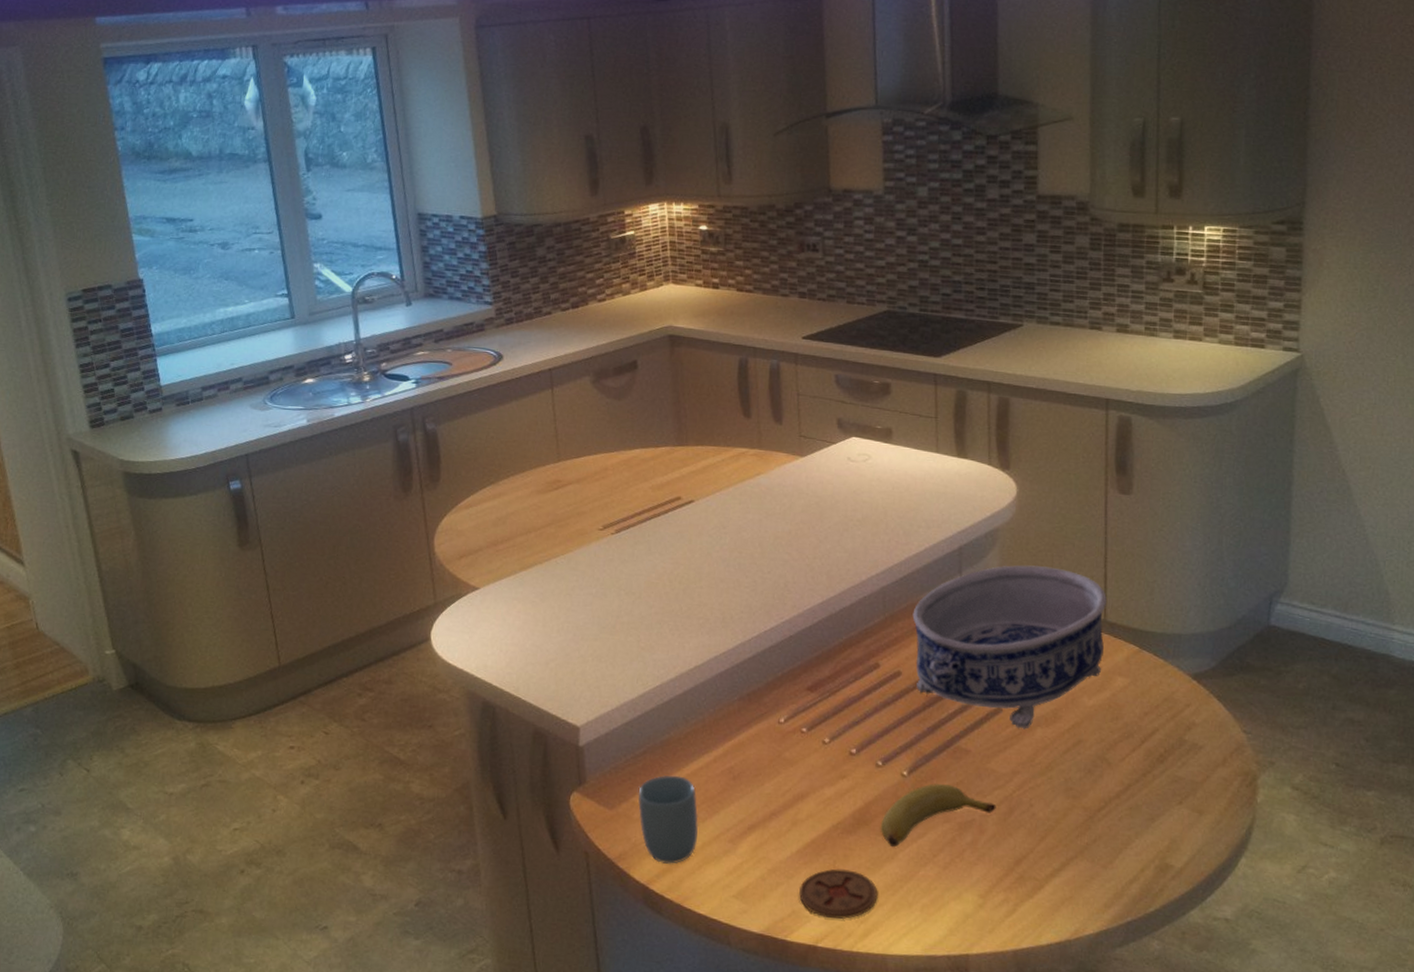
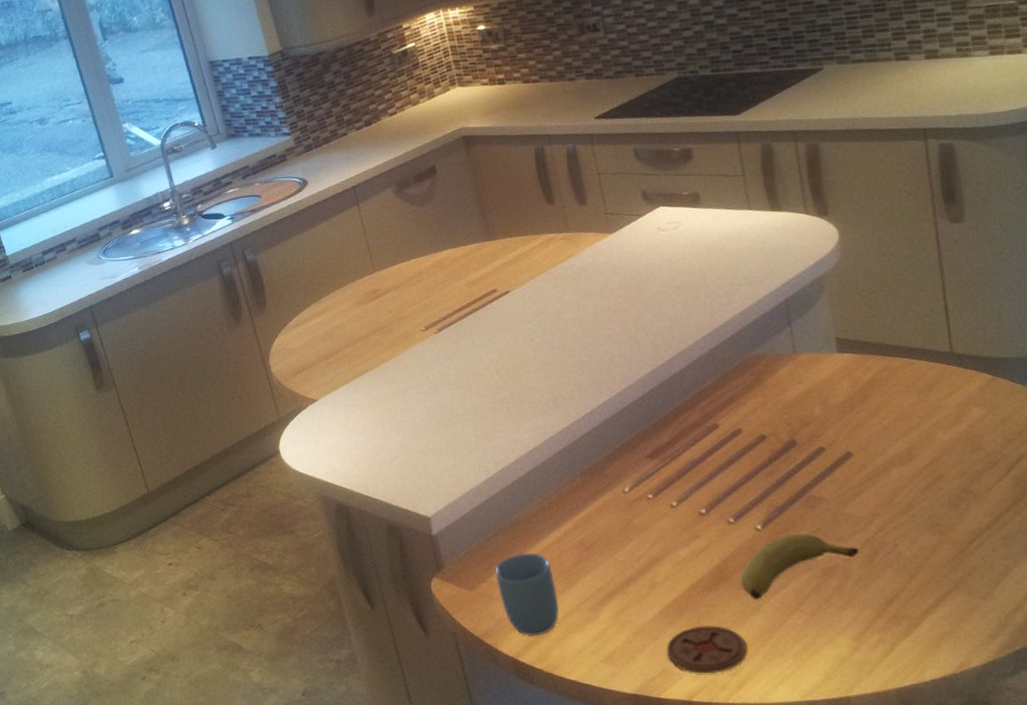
decorative bowl: present [912,564,1107,730] -> none [745,306,954,471]

